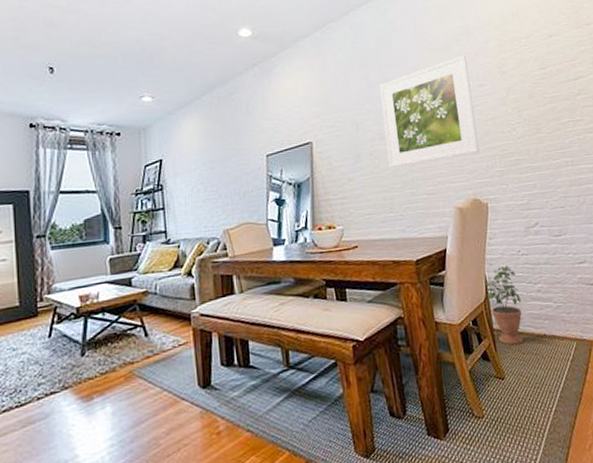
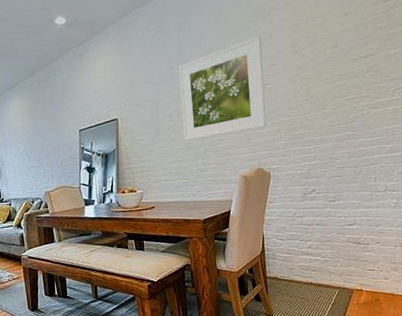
potted plant: present [484,263,523,345] -> none [262,224,294,290]

